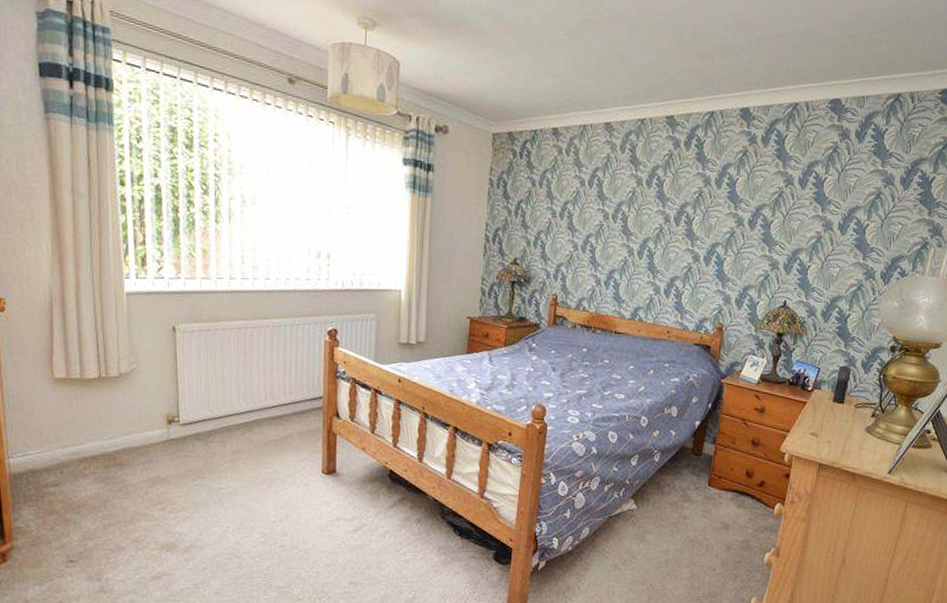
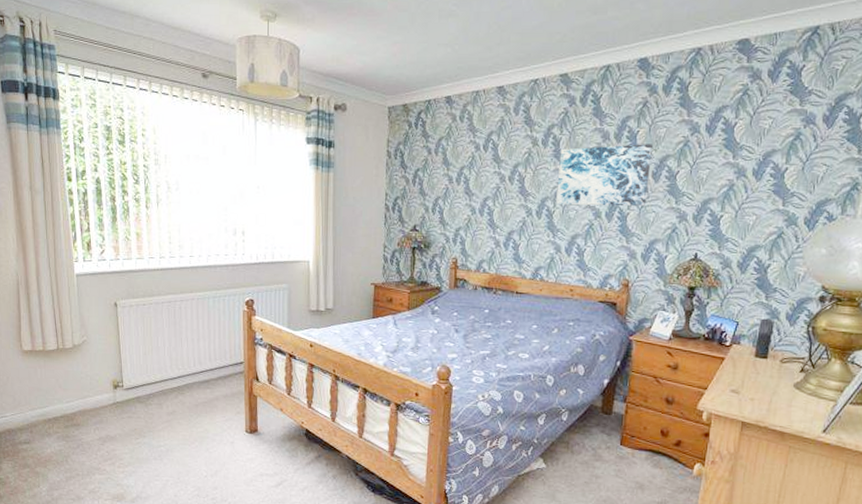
wall art: none [657,190,750,252] -> present [556,144,652,206]

